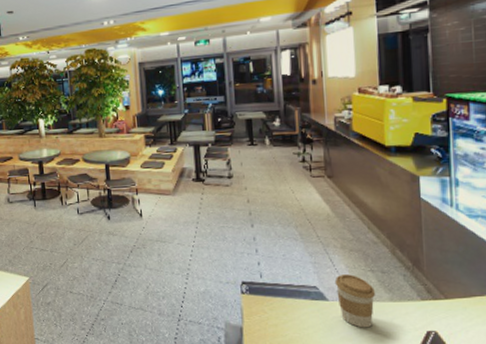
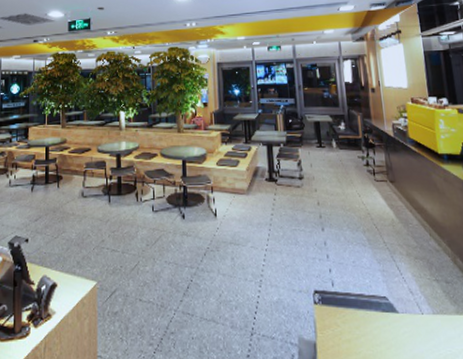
coffee cup: present [334,273,376,328] -> none [403,283,443,344]

